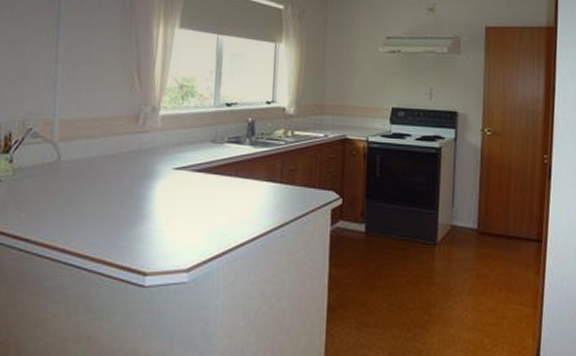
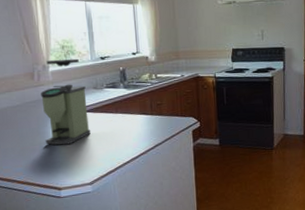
coffee grinder: none [137,101,202,213] -> present [41,58,91,145]

